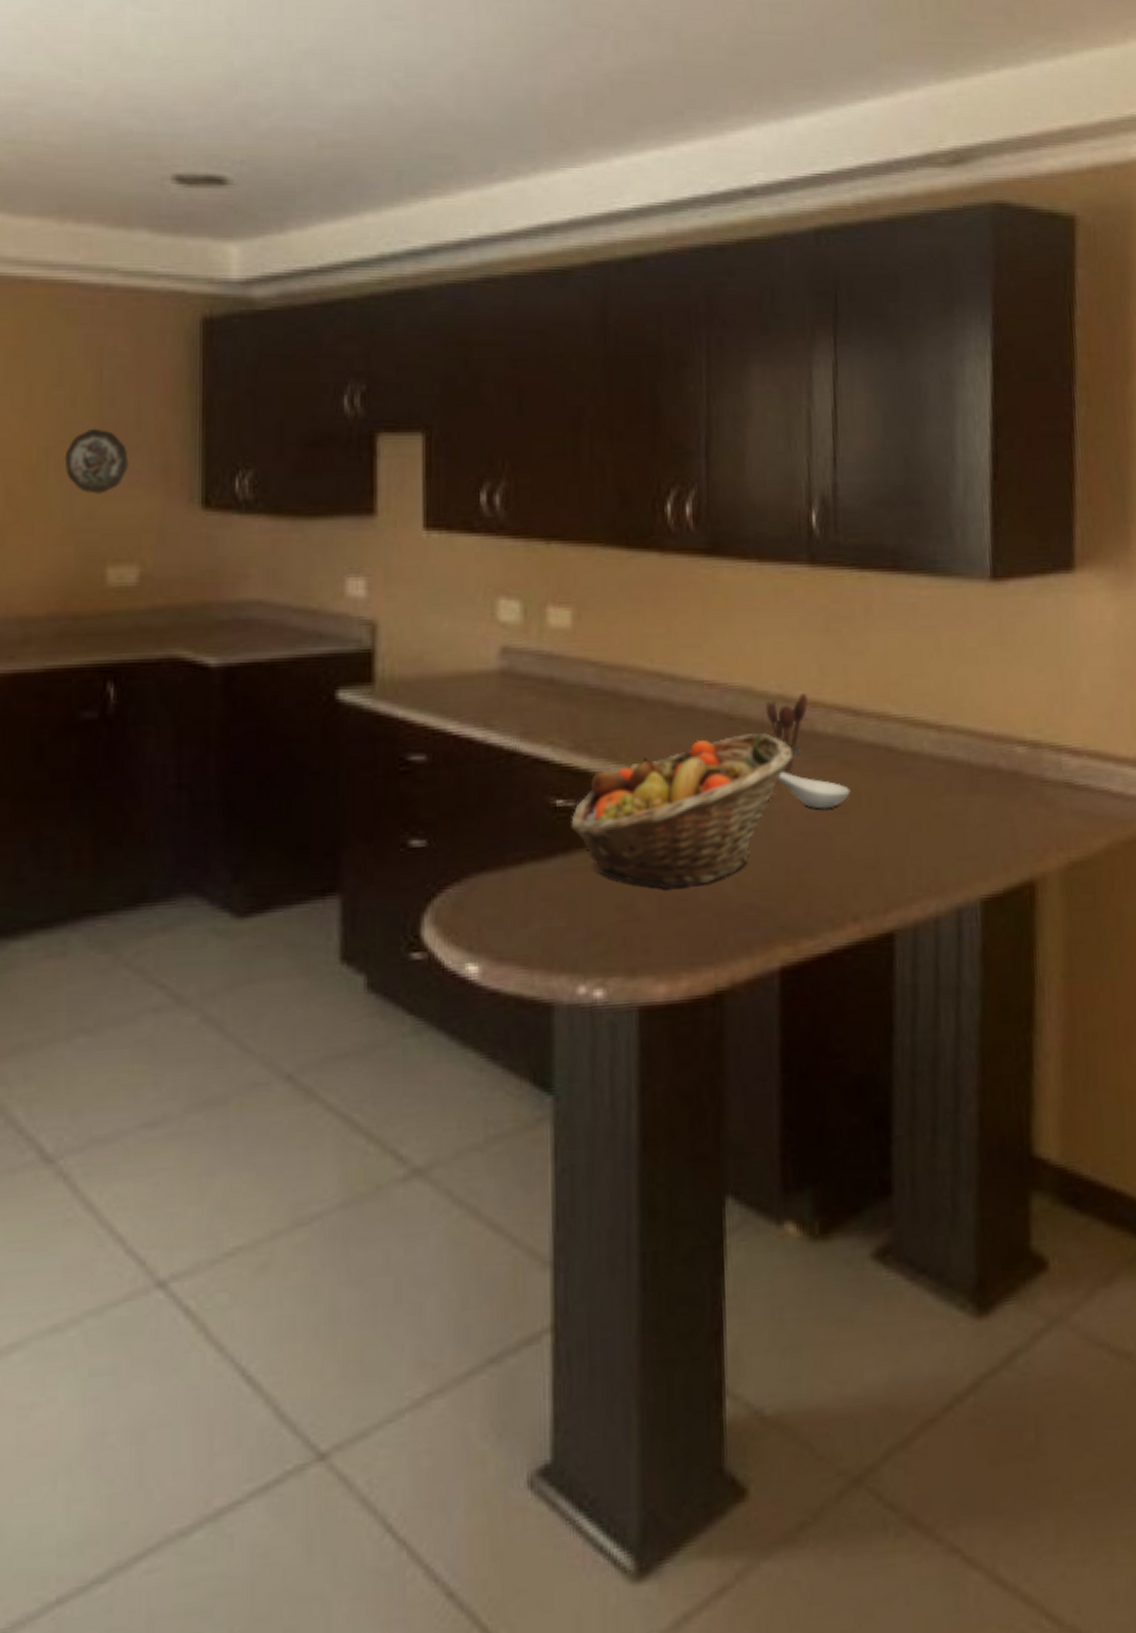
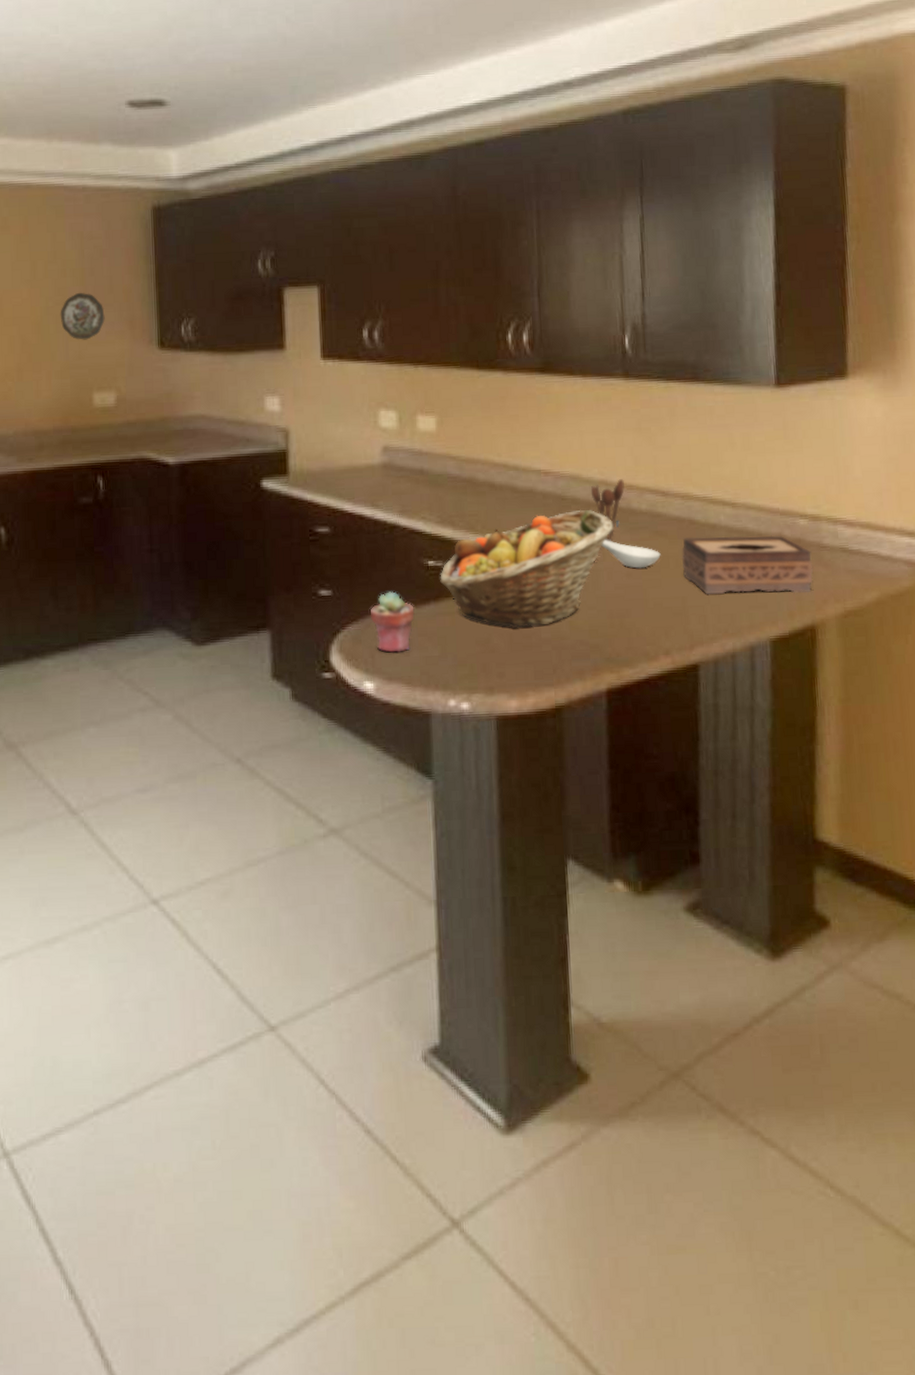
potted succulent: none [477,841,536,924] -> present [370,591,415,653]
tissue box: none [875,766,1033,844] -> present [681,535,814,595]

